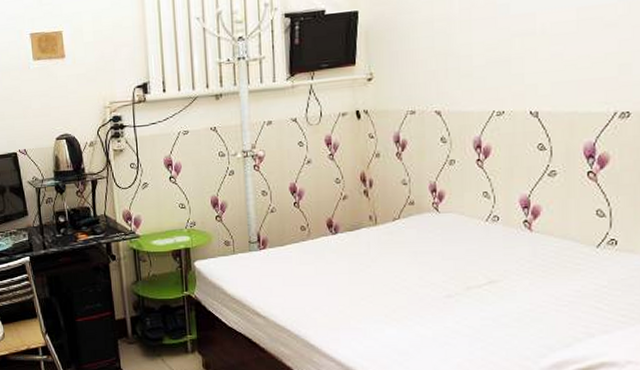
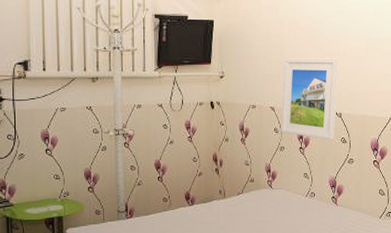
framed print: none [450,39,534,148] -> present [281,58,339,140]

